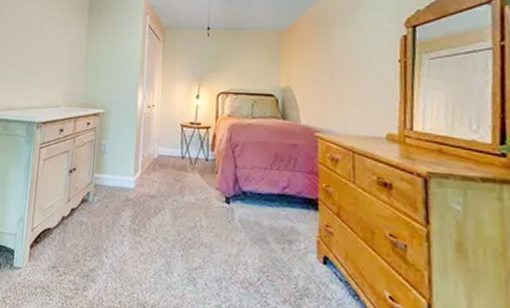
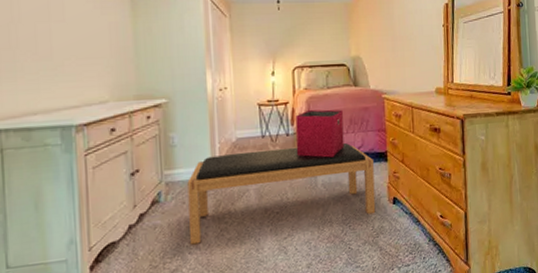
bench: none [107,168,301,270] -> present [187,143,376,245]
storage bin: none [214,137,267,193] -> present [296,109,345,158]

